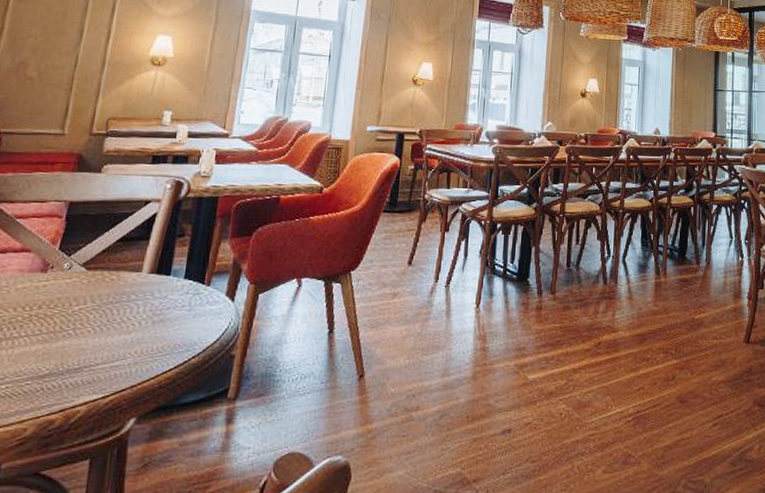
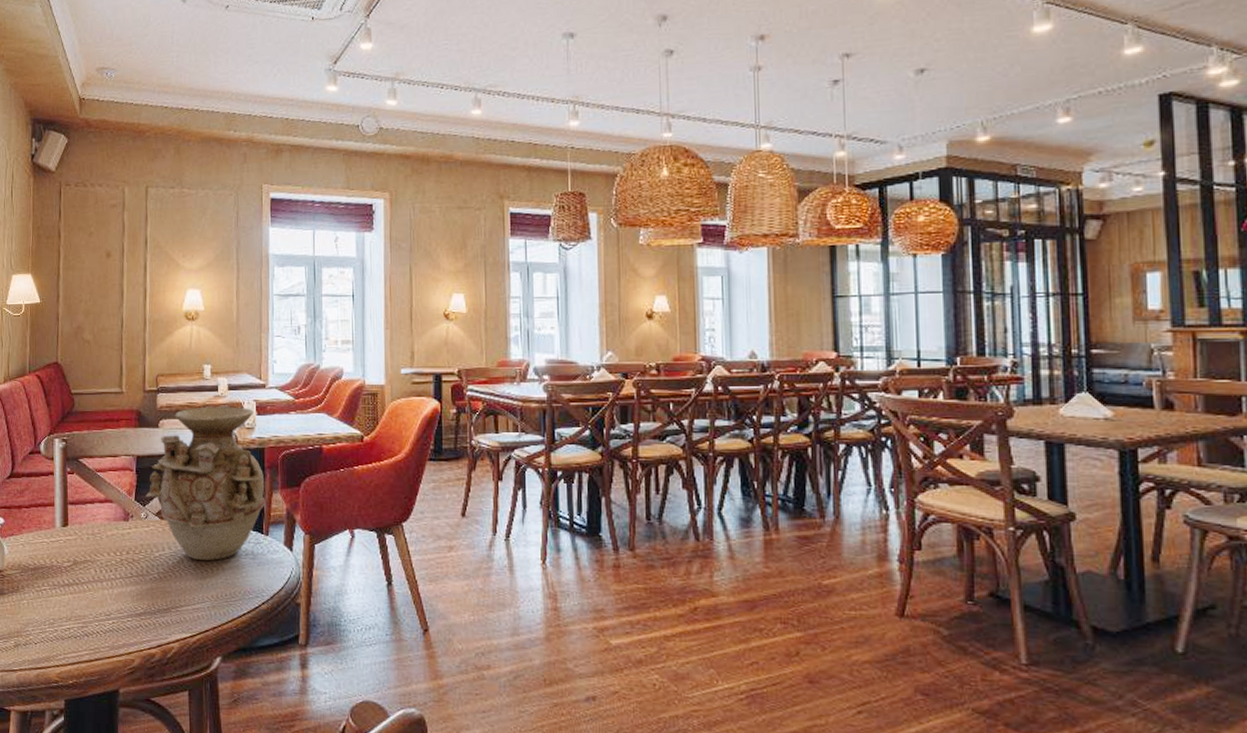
vase: none [73,153,214,315] -> present [145,406,265,561]

